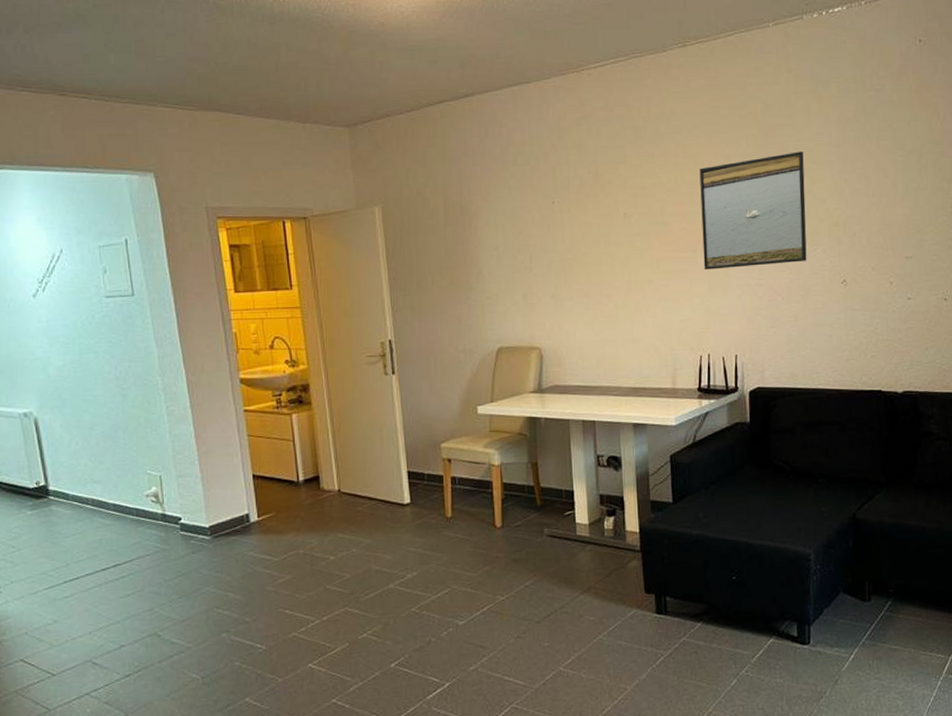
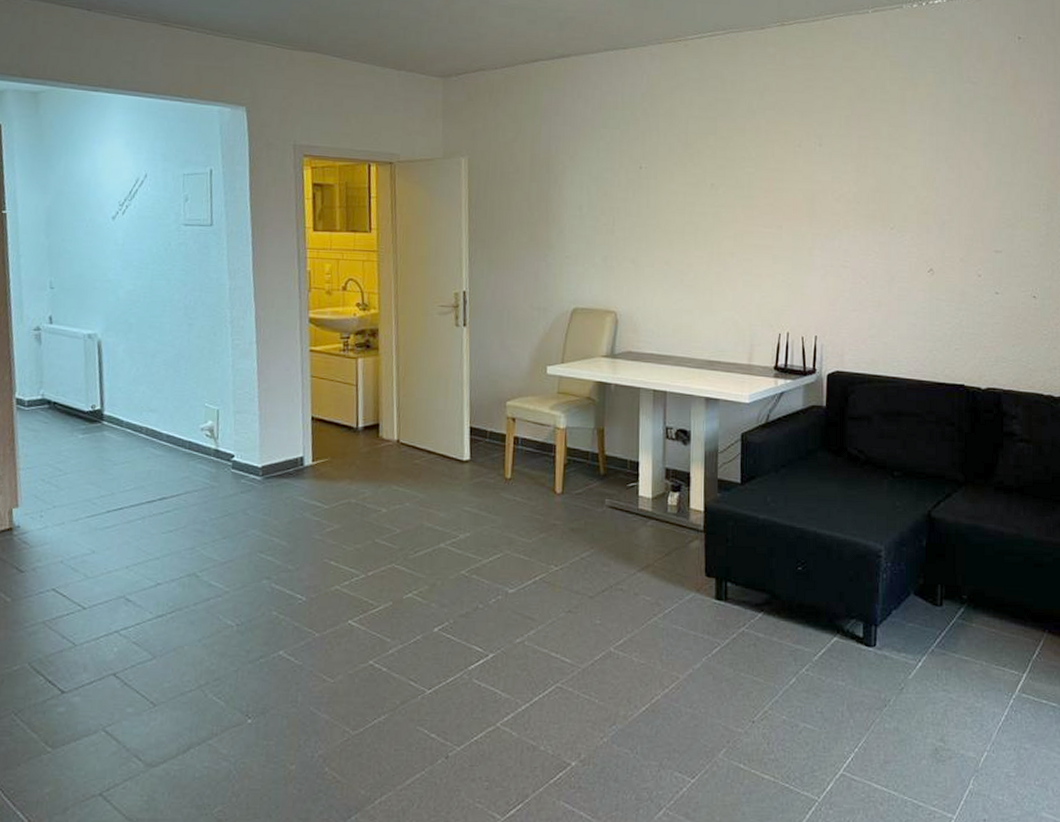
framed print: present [699,151,807,270] -> none [788,137,896,248]

